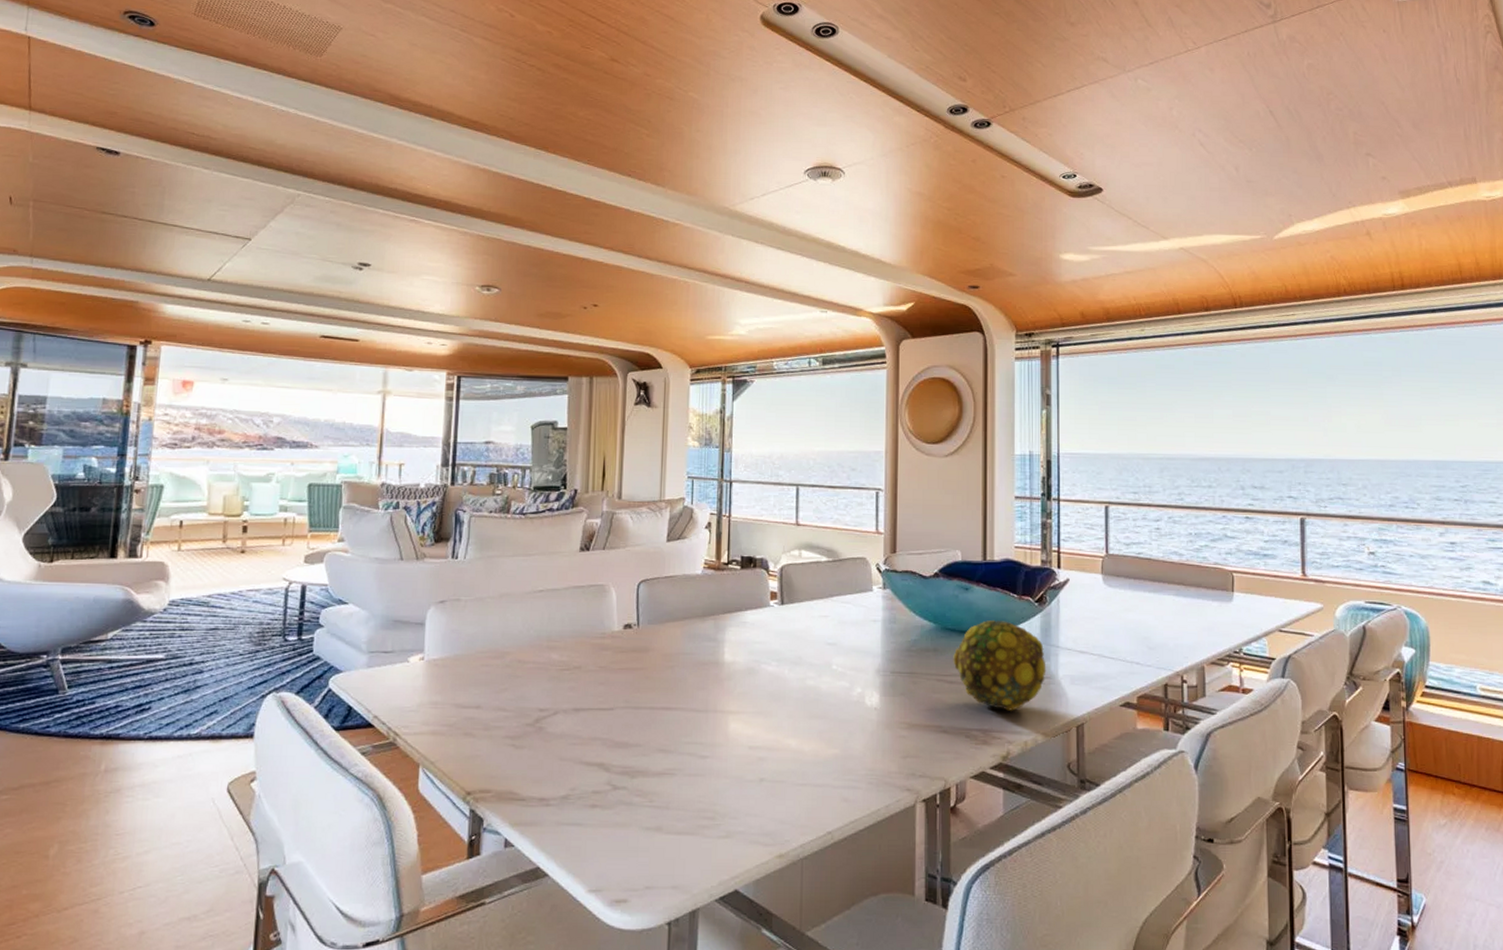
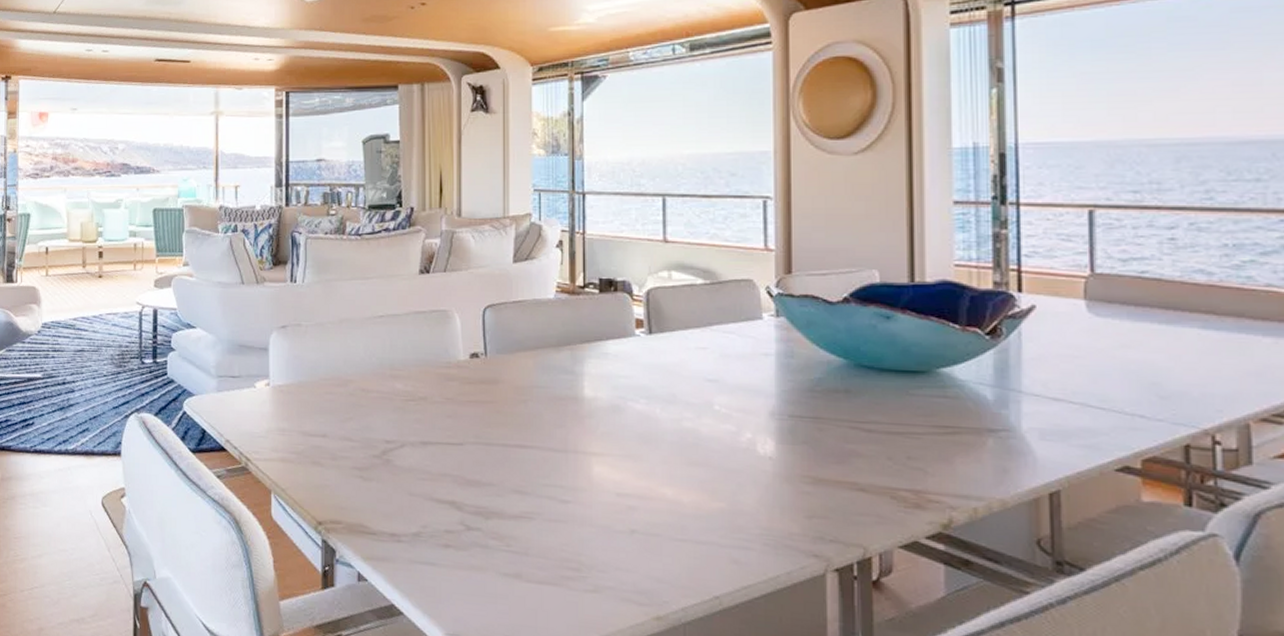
decorative ball: present [953,620,1046,711] -> none [871,357,1004,470]

